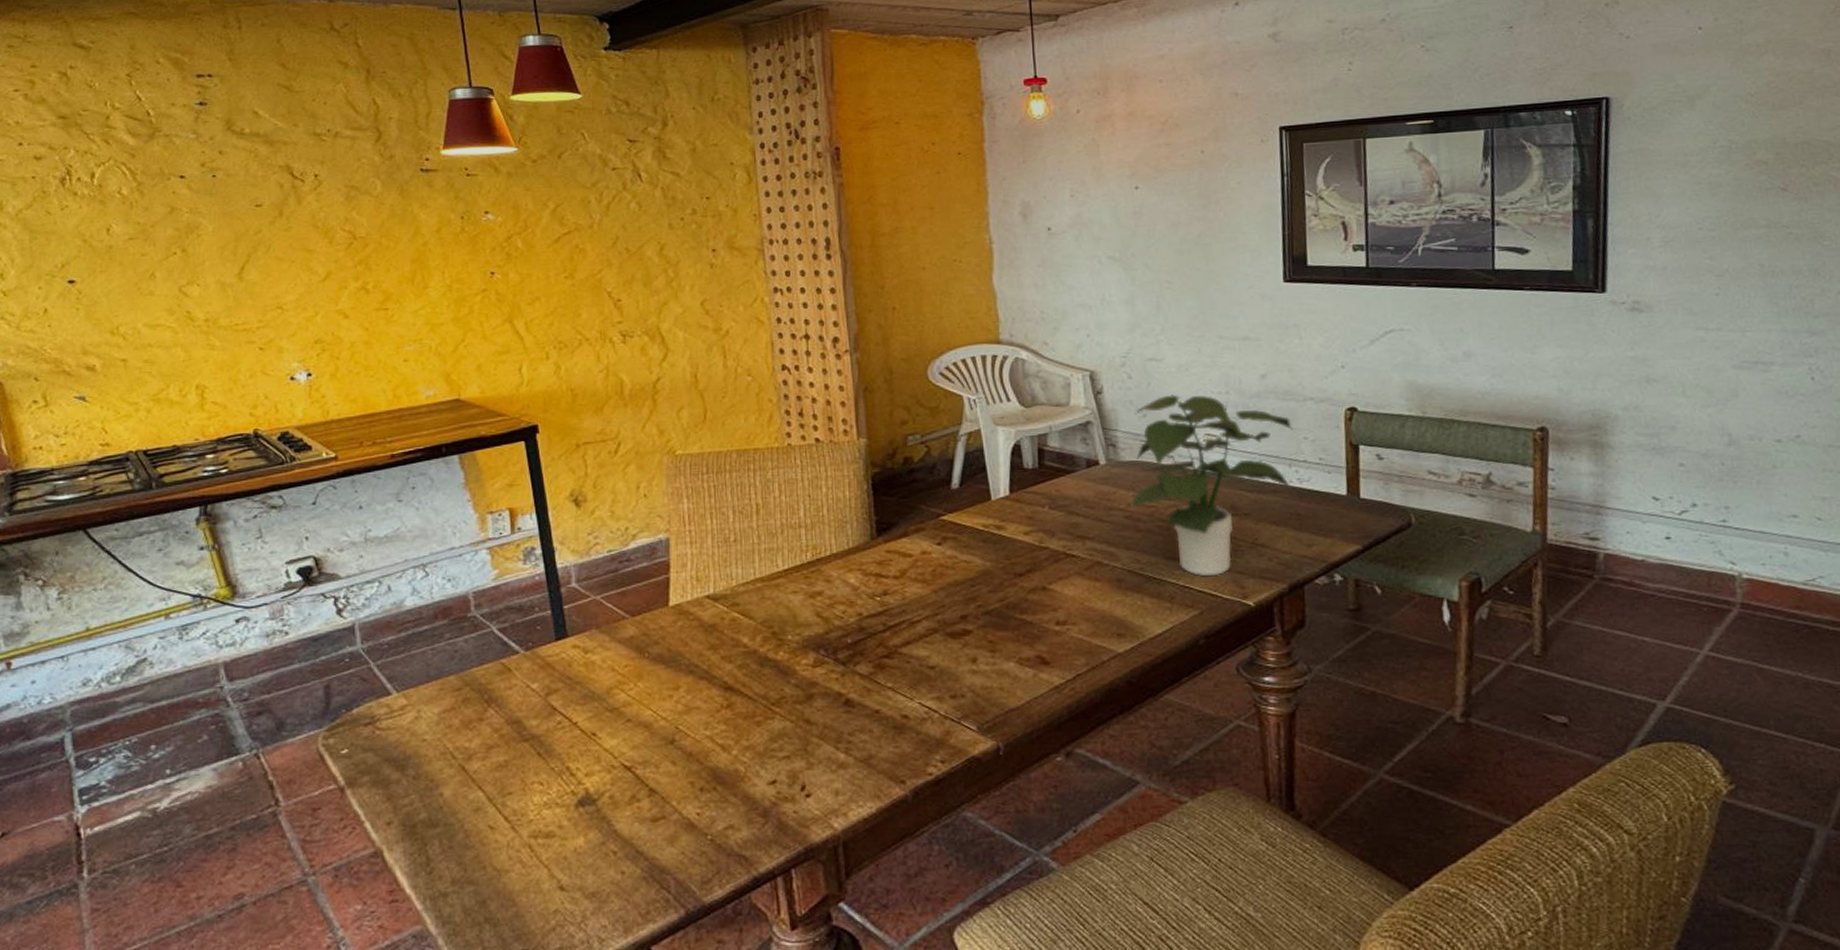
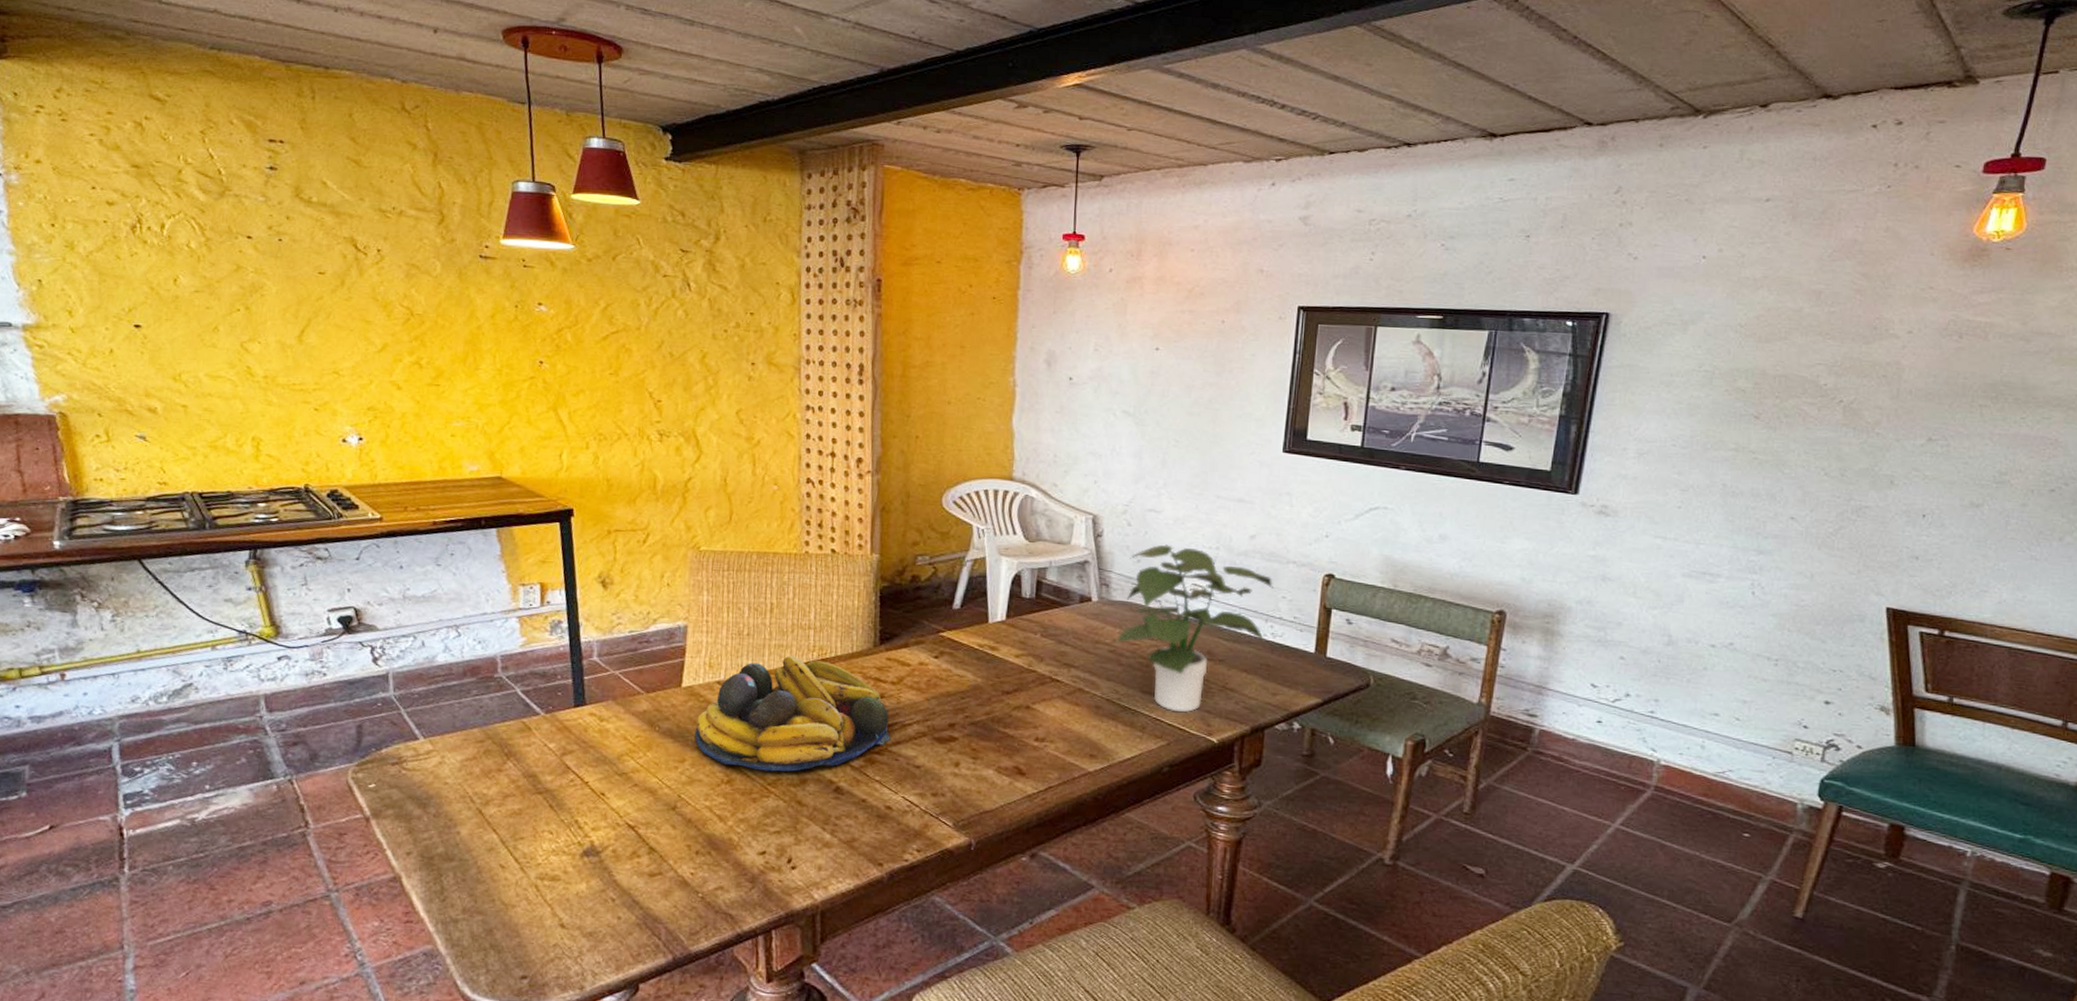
fruit bowl: none [688,558,899,690] -> present [694,655,891,772]

